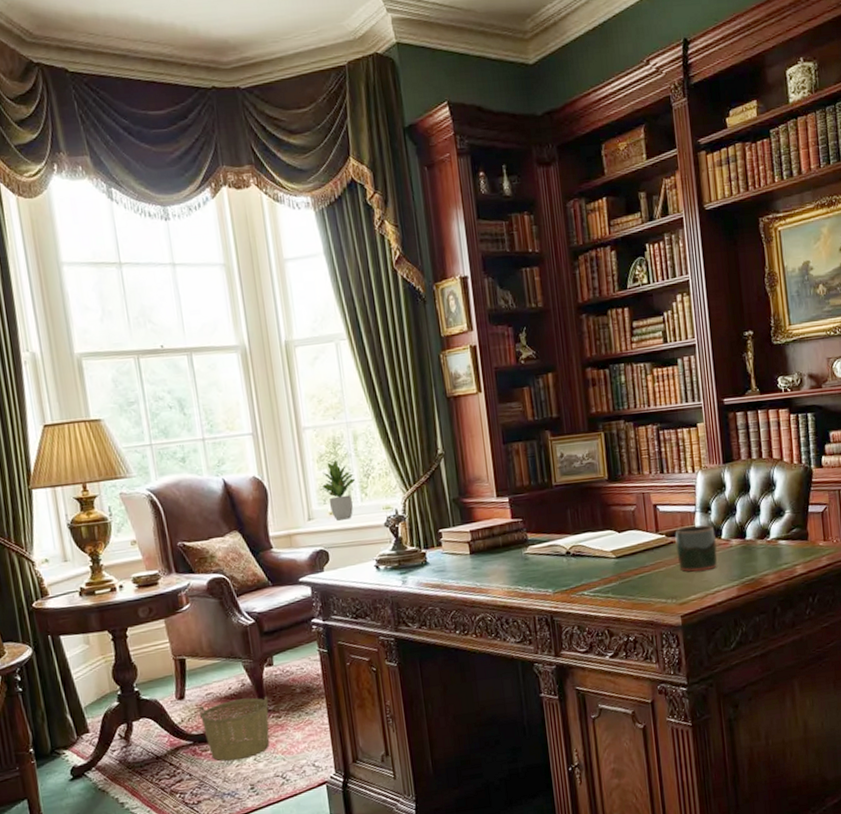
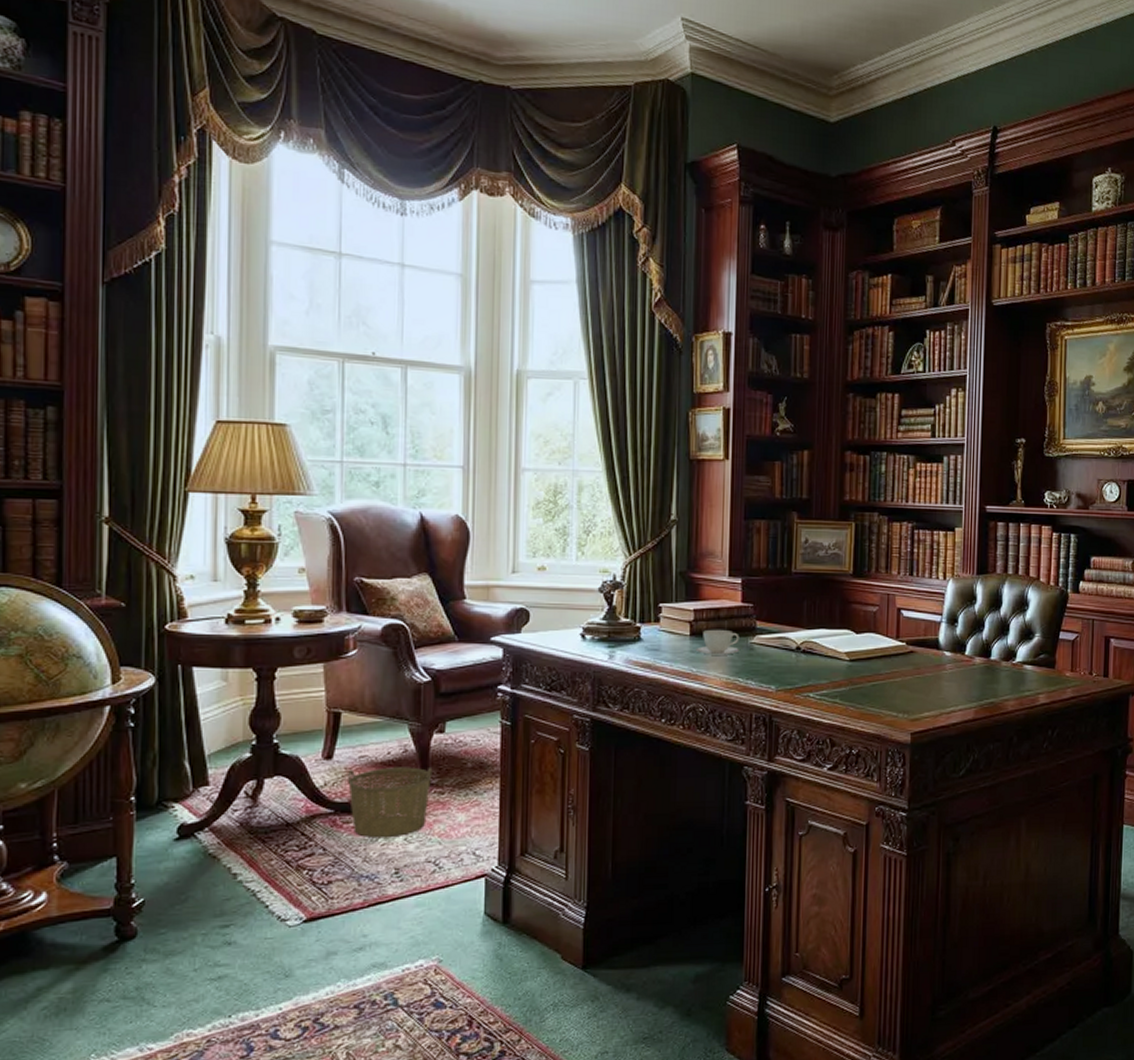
potted plant: present [319,460,355,522] -> none [530,510,572,579]
teacup: none [476,545,516,570] -> present [695,629,740,655]
mug: present [675,524,718,572] -> none [915,636,959,686]

